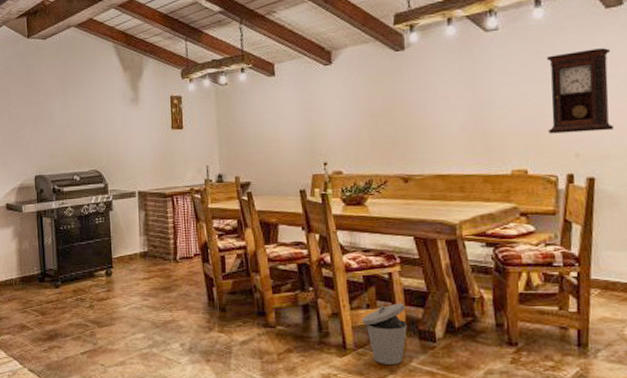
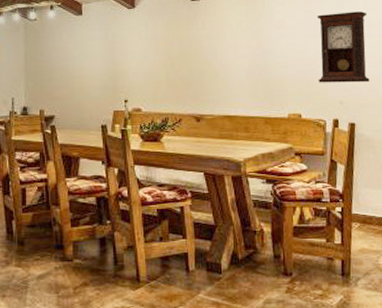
trash can: present [362,303,407,366] -> none [155,236,196,297]

